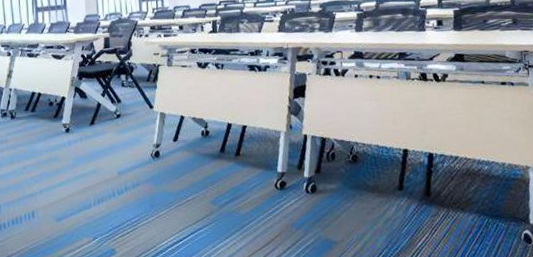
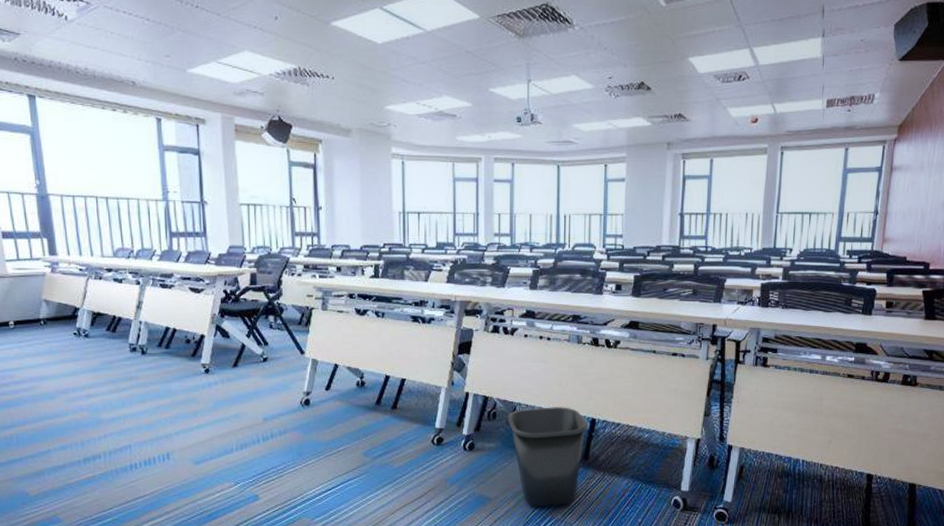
waste bin: none [346,143,427,248] -> present [507,407,589,506]

